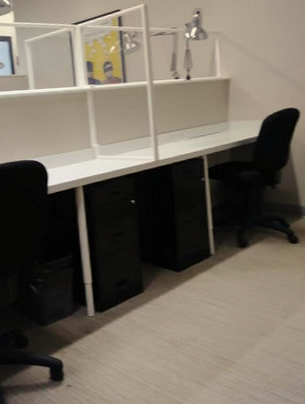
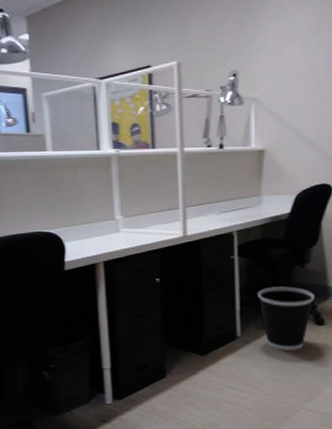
wastebasket: none [229,206,288,268] -> present [258,286,315,350]

